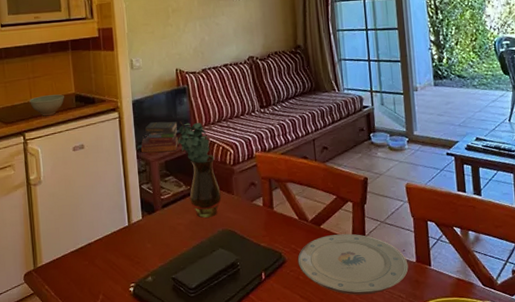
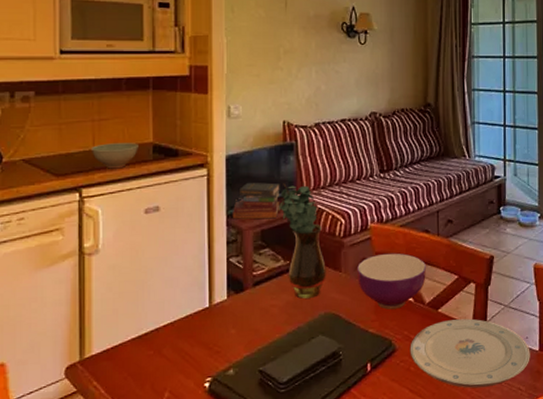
bowl: none [247,177,308,226] -> present [357,253,426,310]

